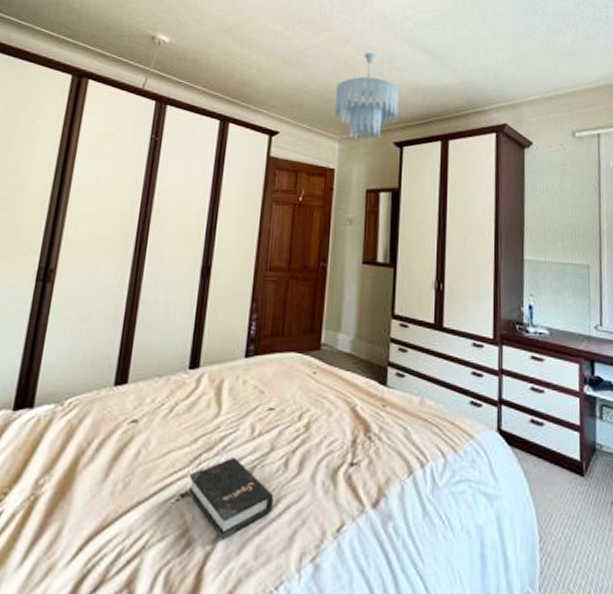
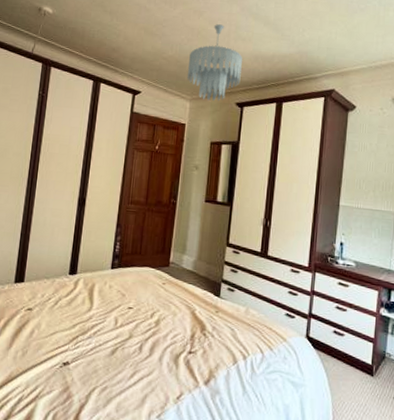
hardback book: present [188,458,274,540] -> none [69,340,131,397]

